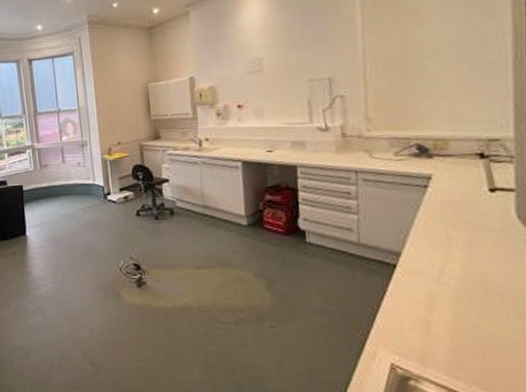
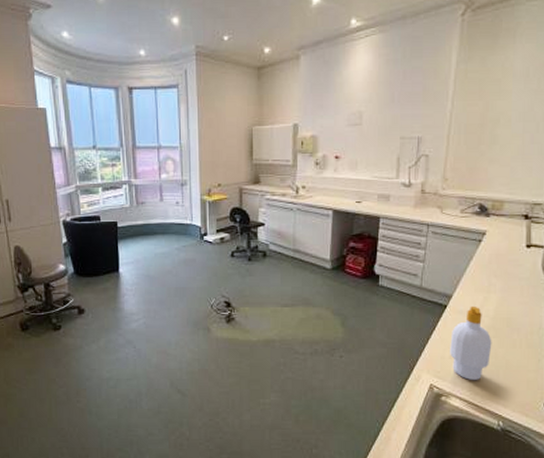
soap bottle: none [408,264,468,360] -> present [450,306,492,380]

